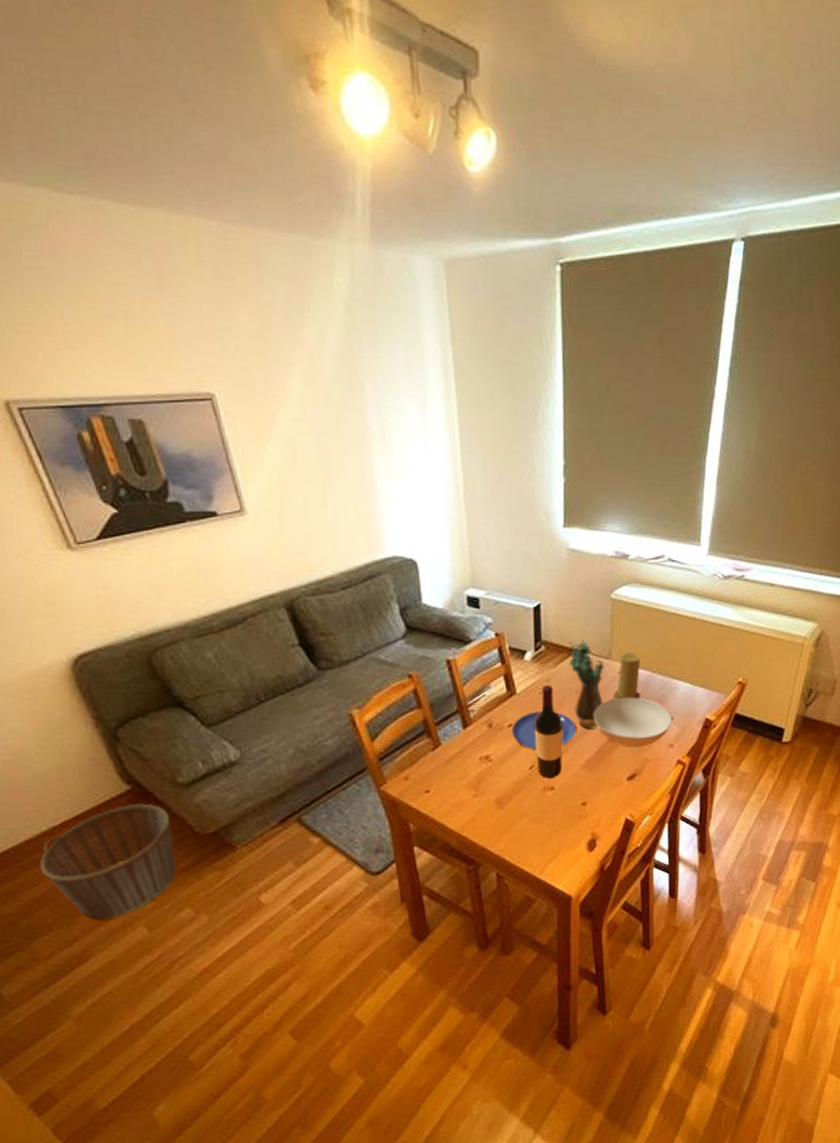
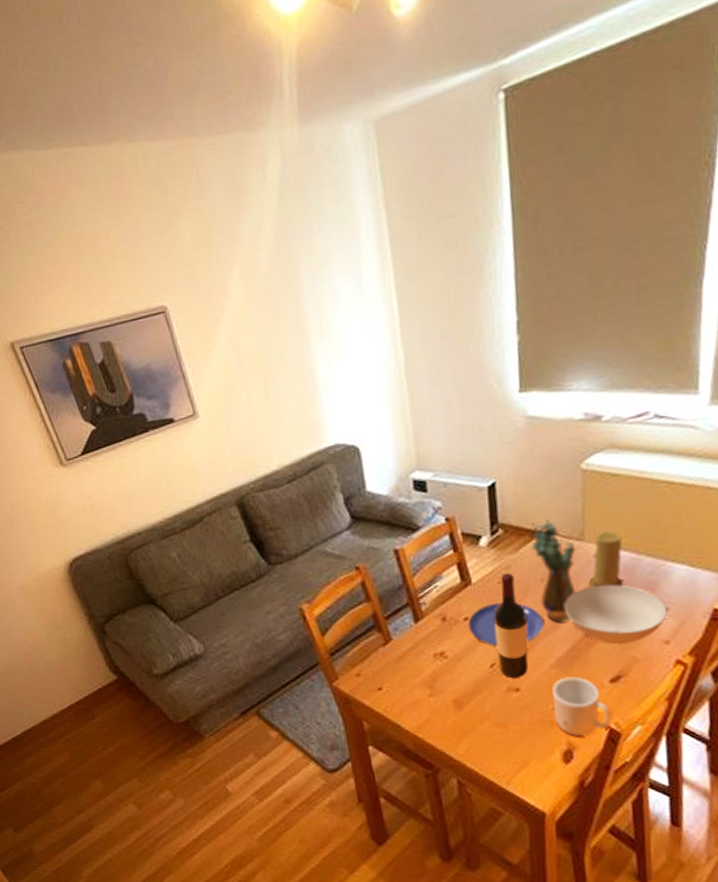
basket: present [39,803,177,919] -> none [53,692,157,794]
mug: none [580,776,627,827] -> present [551,676,612,736]

